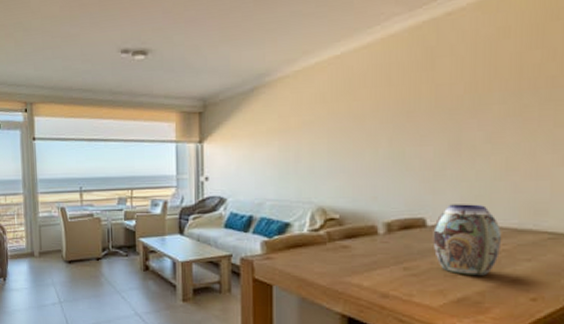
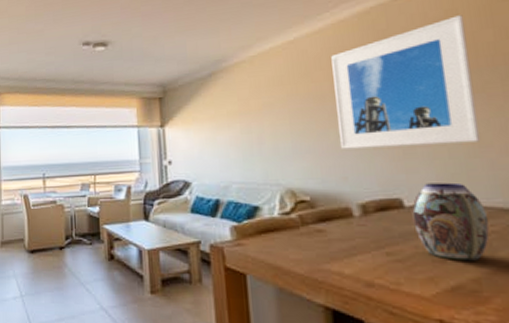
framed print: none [373,33,514,170] -> present [331,15,480,149]

